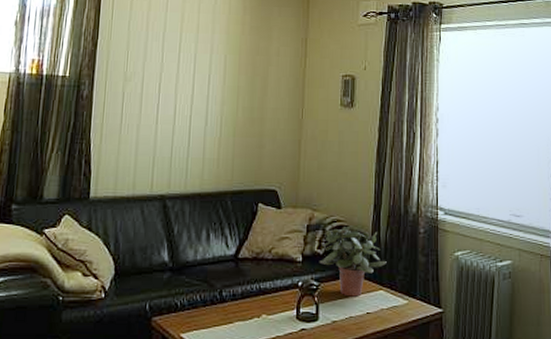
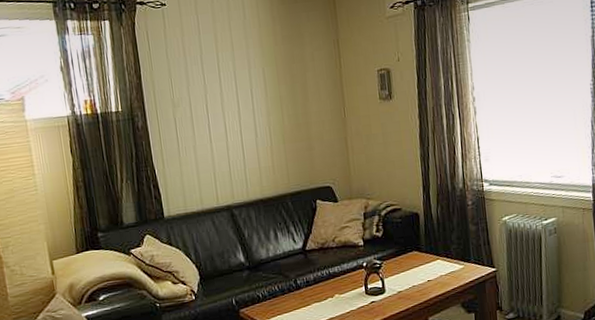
potted plant: present [319,227,387,297] -> none [379,209,441,270]

